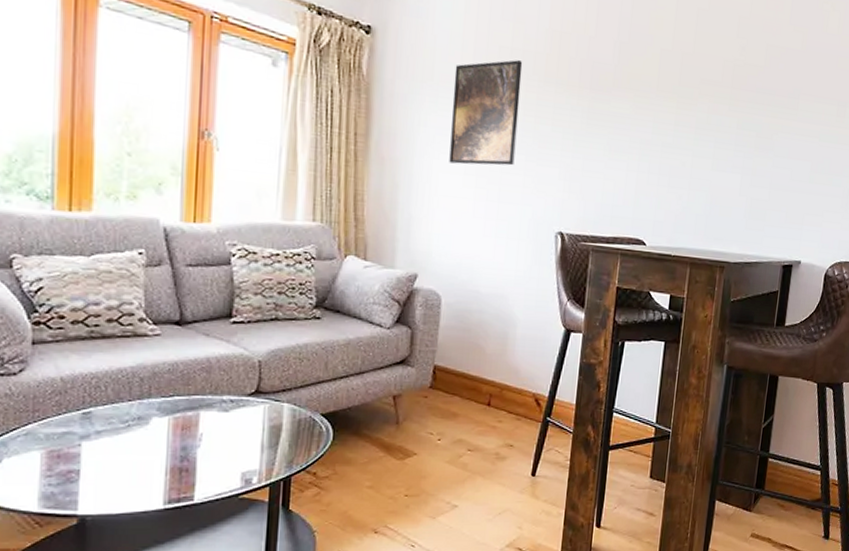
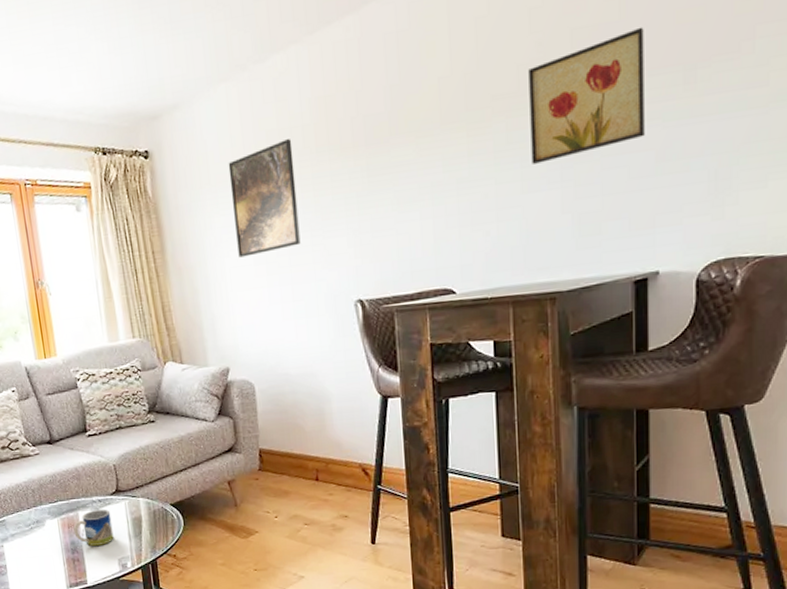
mug: none [188,411,243,455] -> present [73,509,114,546]
wall art: none [723,61,816,149] -> present [528,27,645,164]

